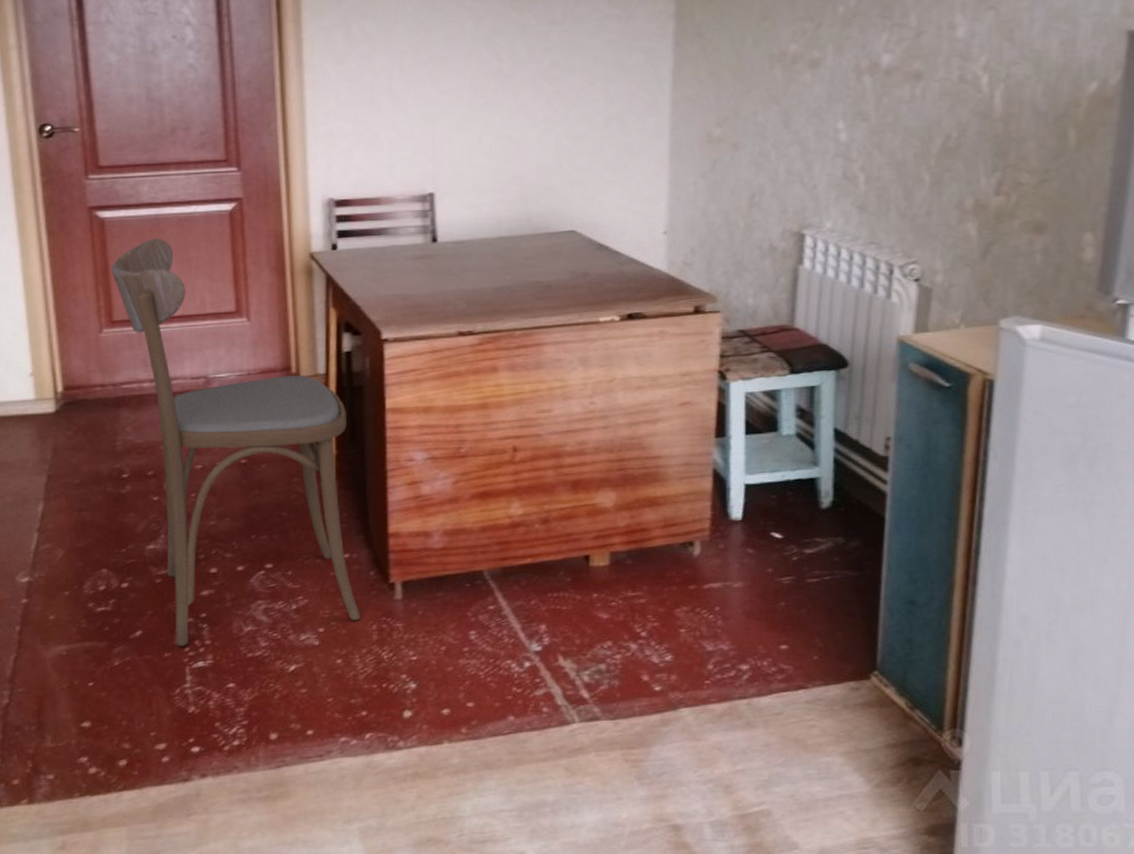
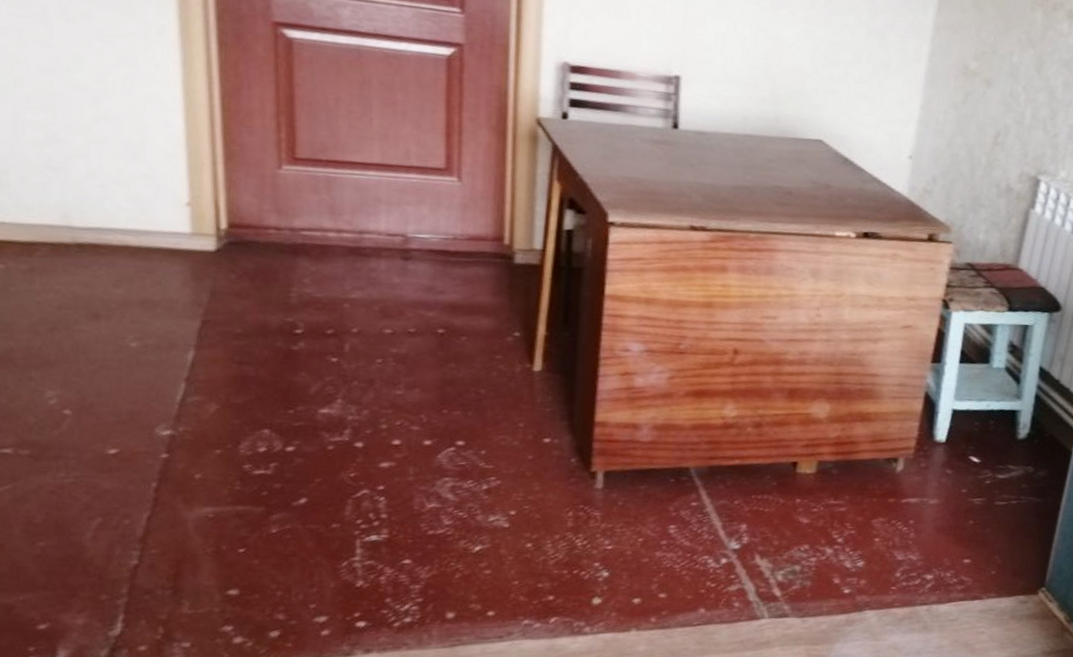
dining chair: present [111,239,361,647] -> none [297,72,561,519]

